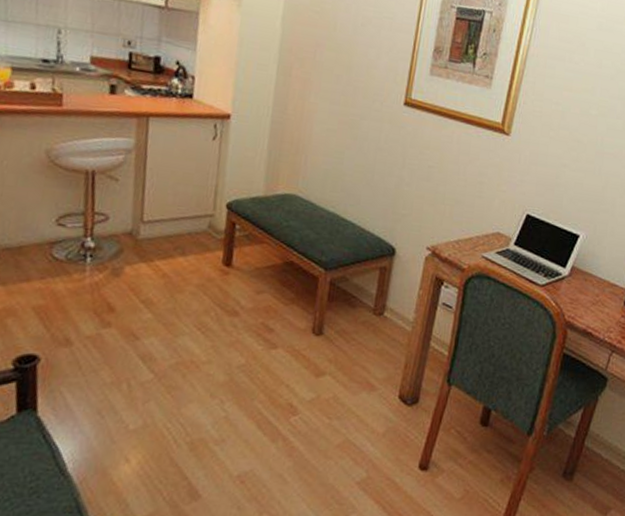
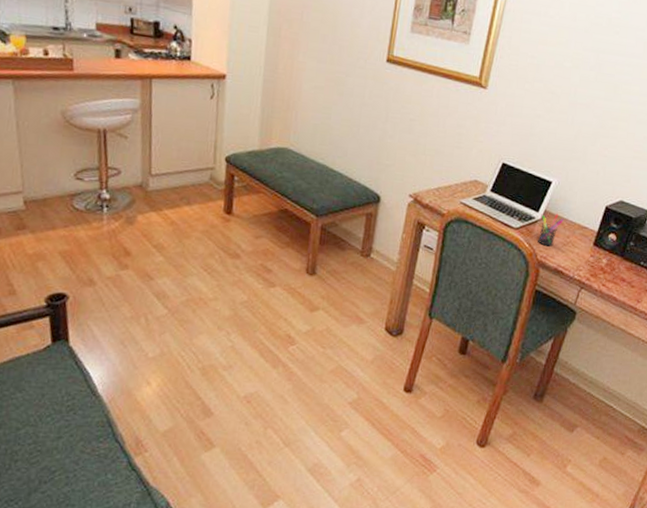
pen holder: none [564,269,593,306] -> present [537,213,564,247]

